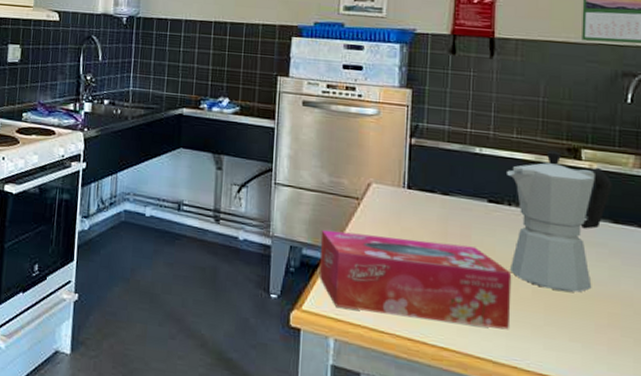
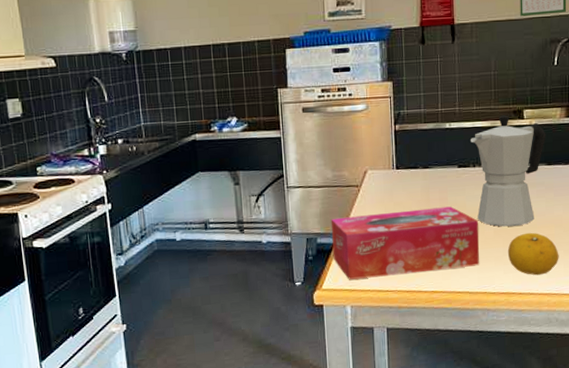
fruit: none [550,302,627,365] -> present [507,232,559,276]

